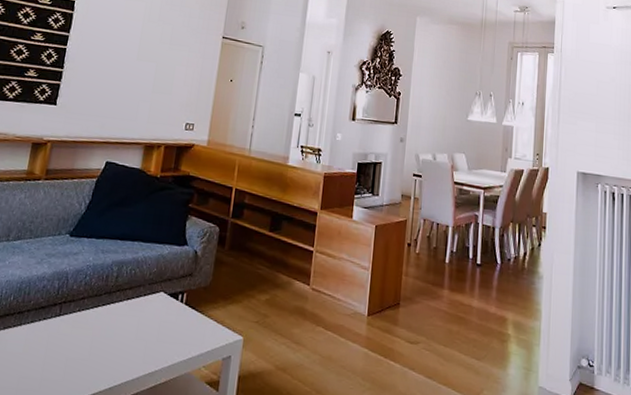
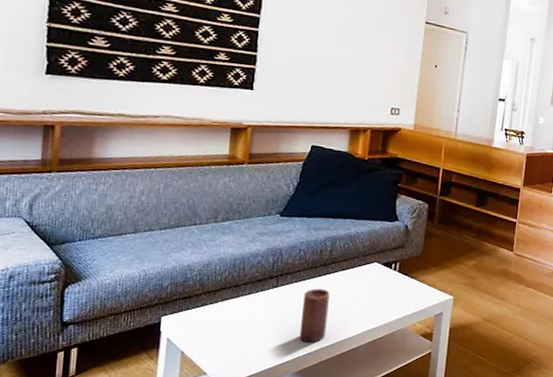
candle: none [77,319,113,384] -> present [299,288,330,343]

